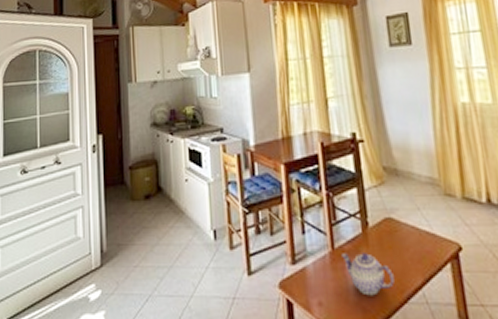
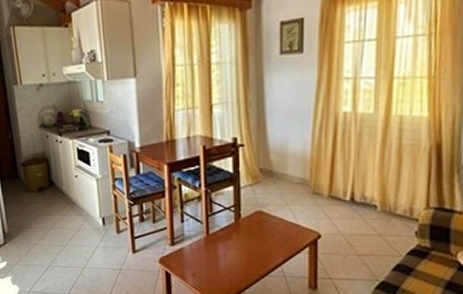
teapot: present [341,253,395,296] -> none [215,238,258,270]

